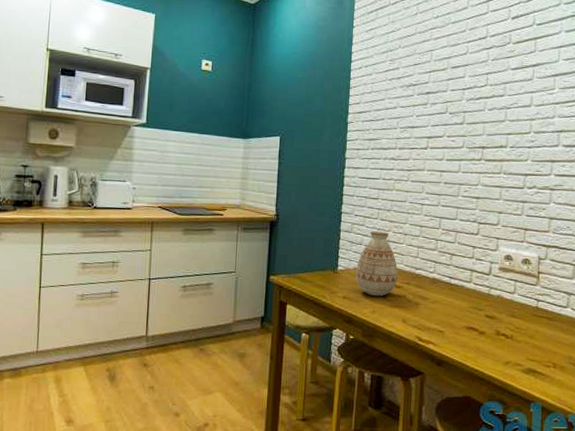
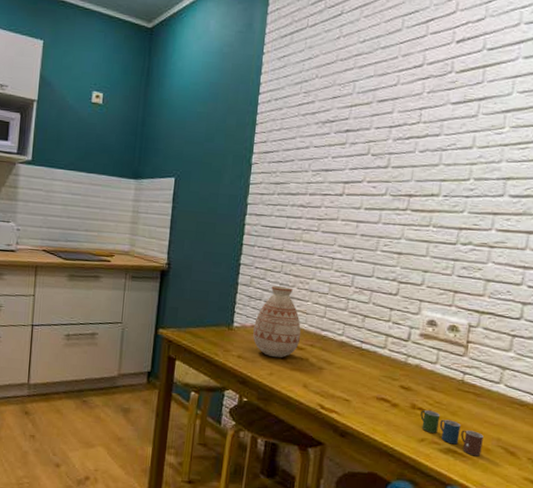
cup: none [504,336,557,374] -> present [420,410,484,457]

